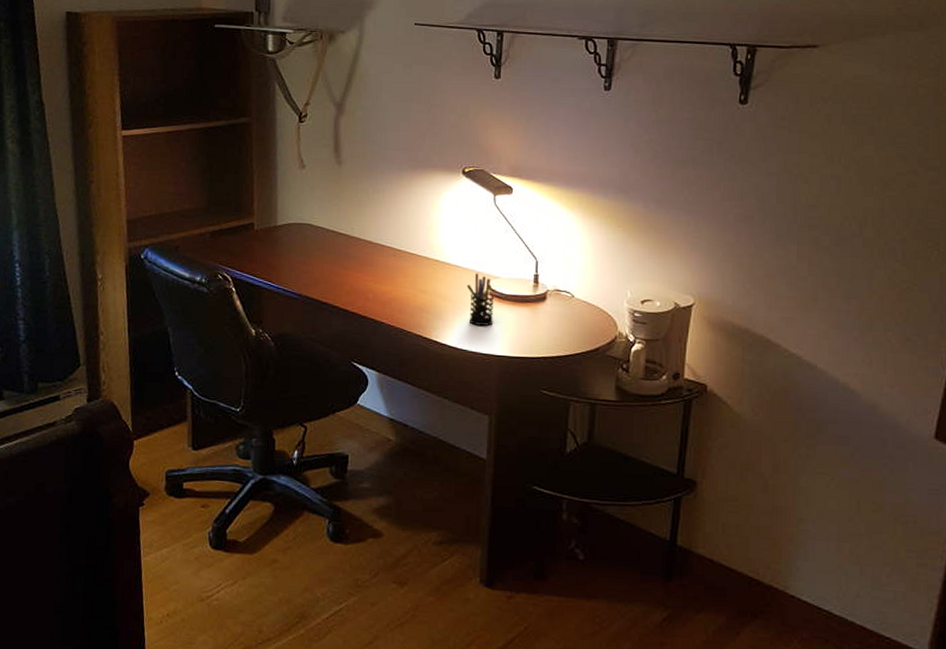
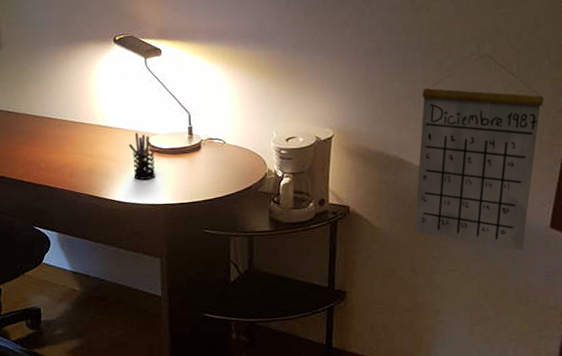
calendar: none [778,236,931,461] -> present [414,54,544,251]

